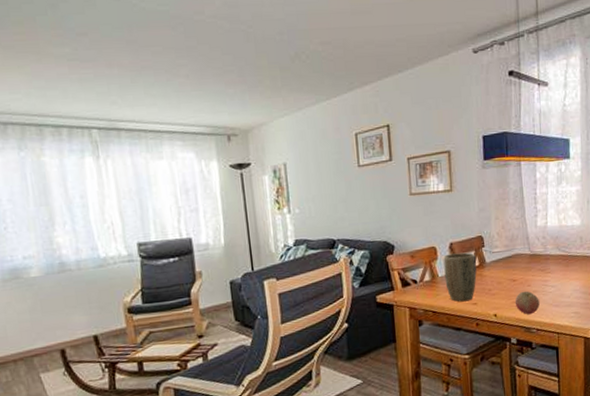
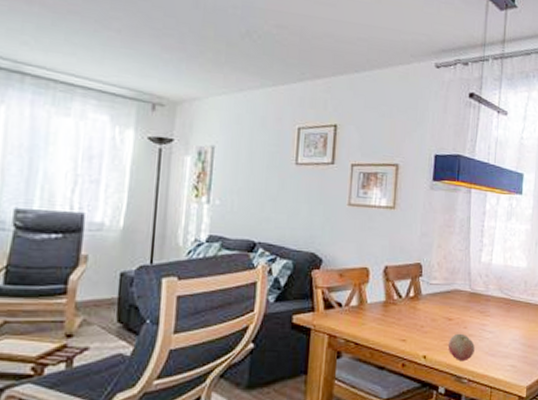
plant pot: present [443,252,477,302] -> none [373,278,411,336]

